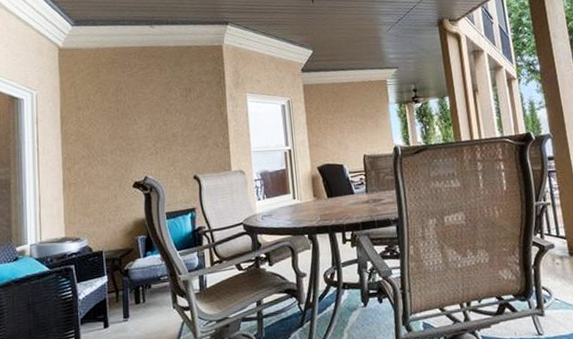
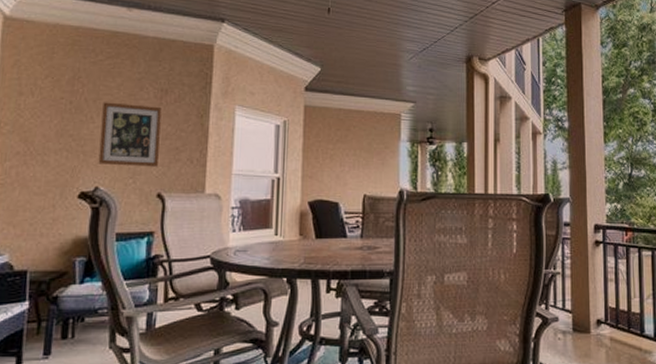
wall art: none [142,103,192,158] -> present [98,102,162,167]

